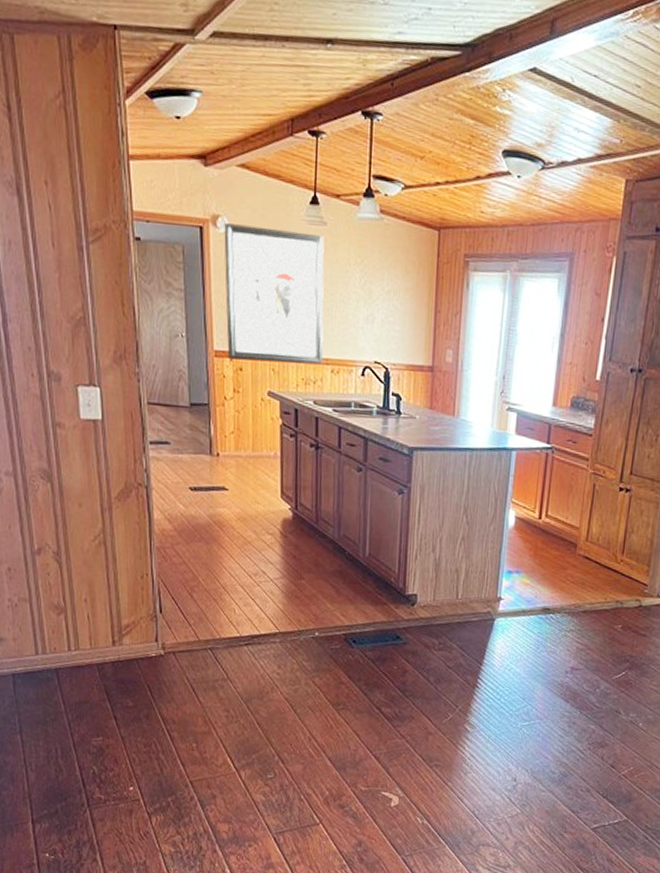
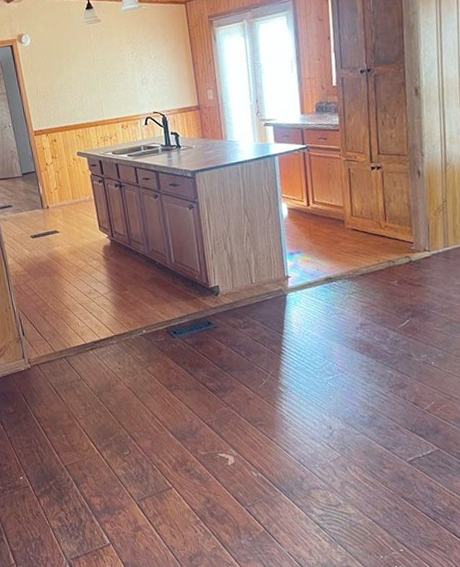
wall art: present [224,223,324,365] -> none [27,30,114,135]

